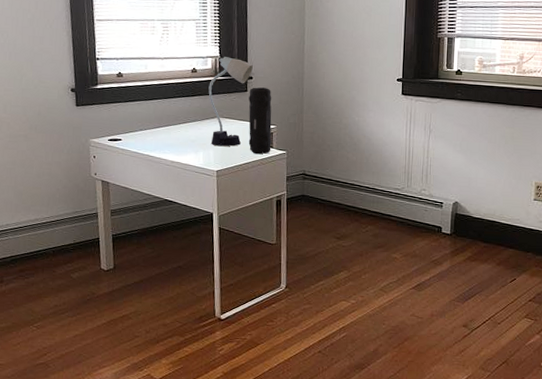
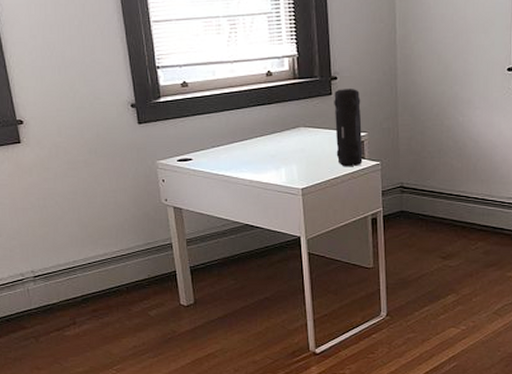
desk lamp: present [208,57,253,146] -> none [287,55,337,159]

